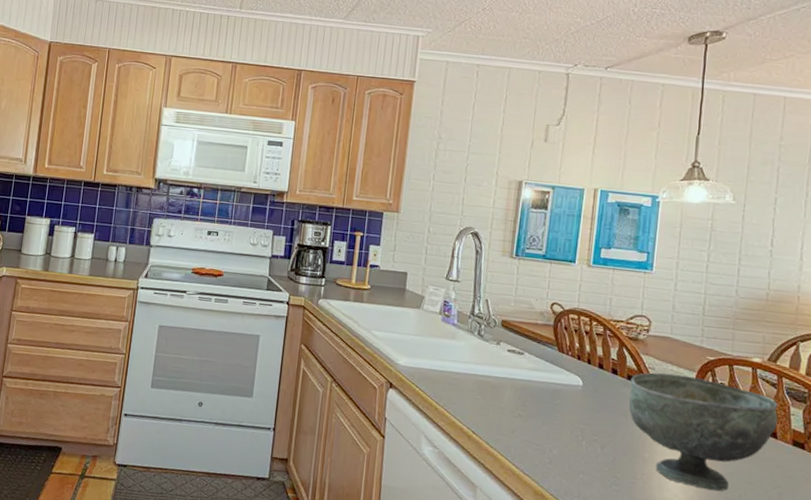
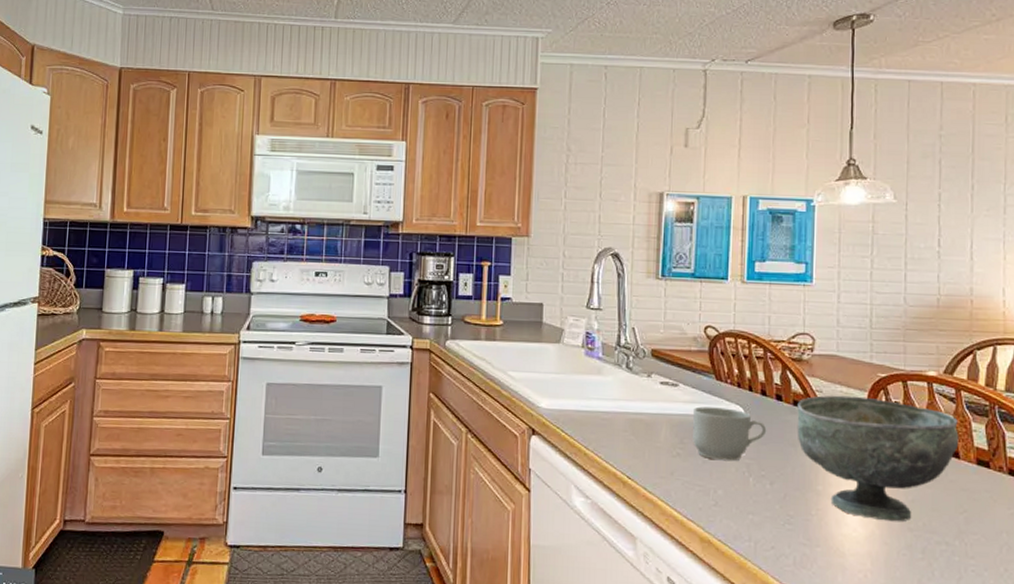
mug: none [533,374,602,426] -> present [693,406,767,462]

